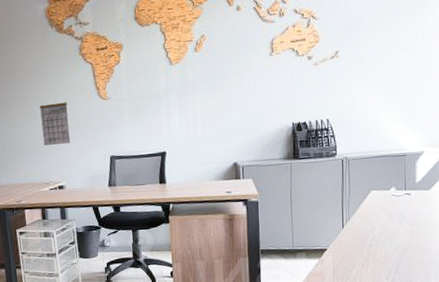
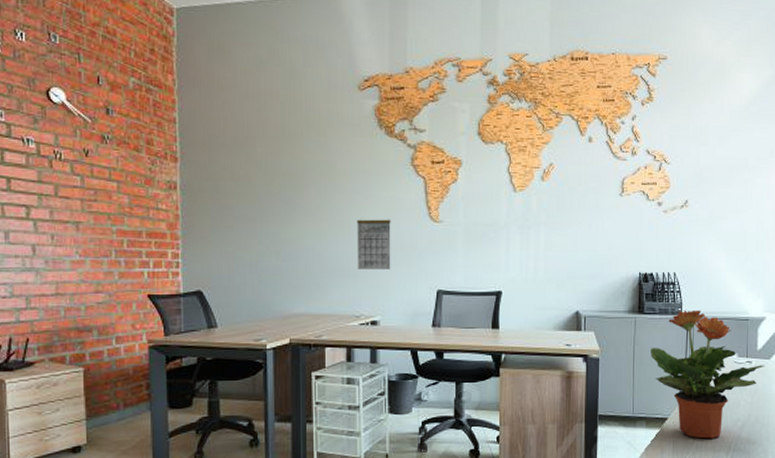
potted plant: none [307,150,425,265] -> present [651,310,765,439]

